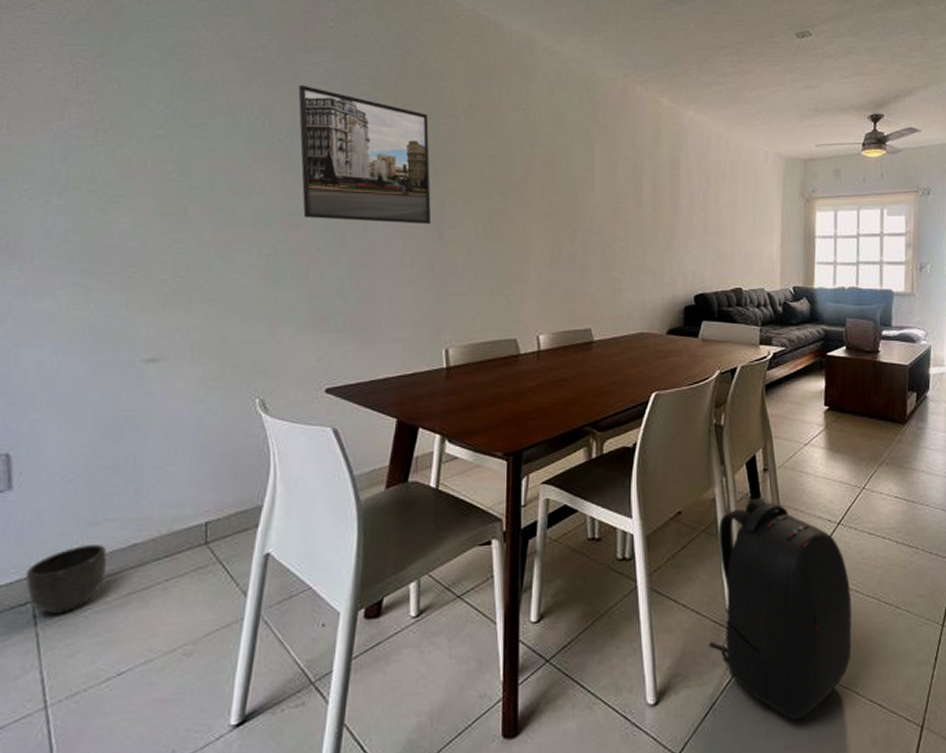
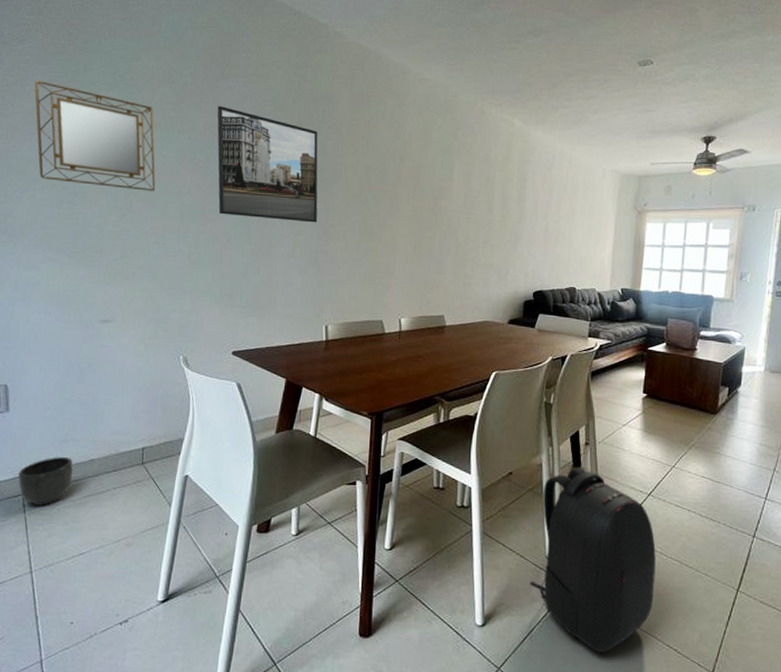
home mirror: none [48,55,219,192] -> present [34,80,156,191]

